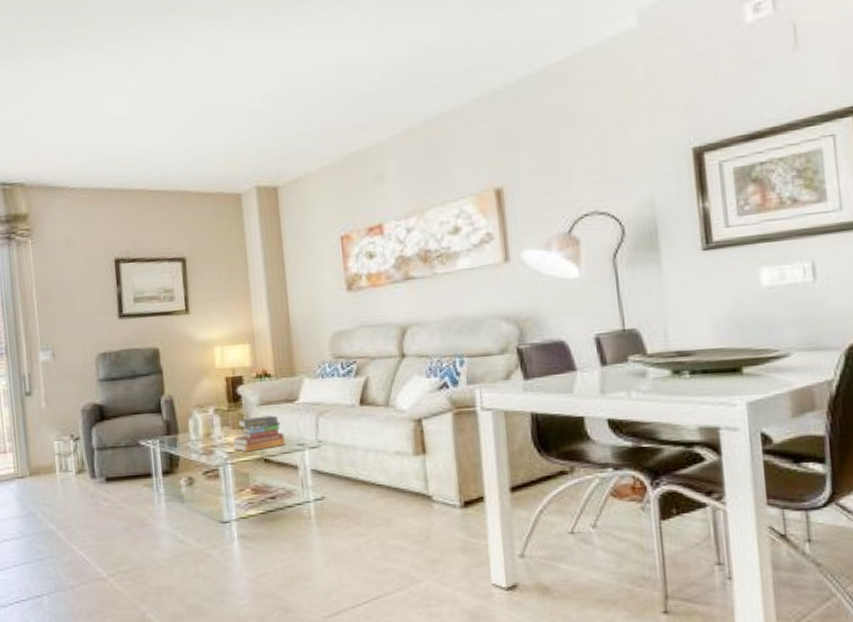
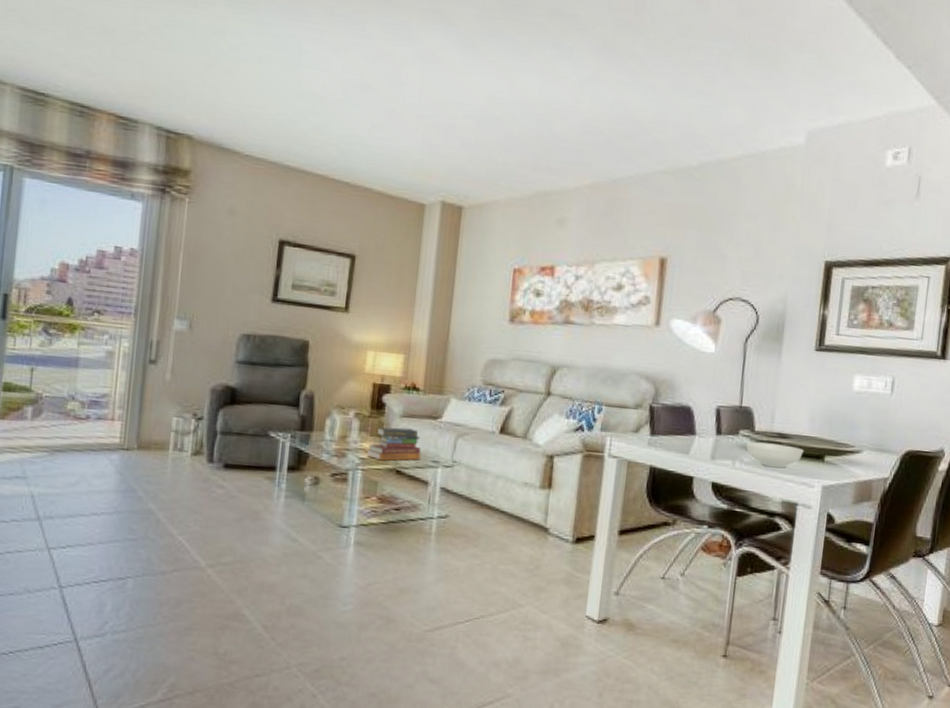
bowl: none [638,363,714,392] -> present [745,441,804,469]

